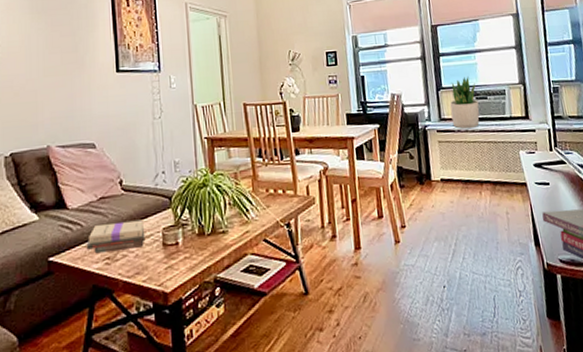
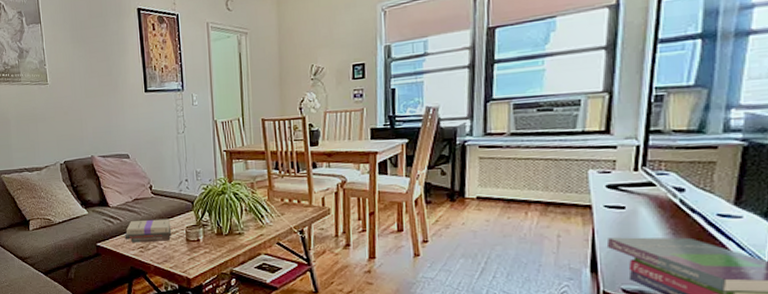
planter: present [450,75,480,129] -> none [499,84,540,144]

